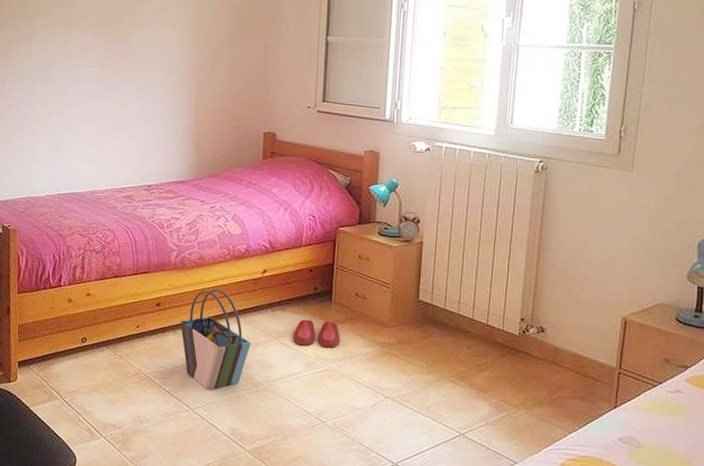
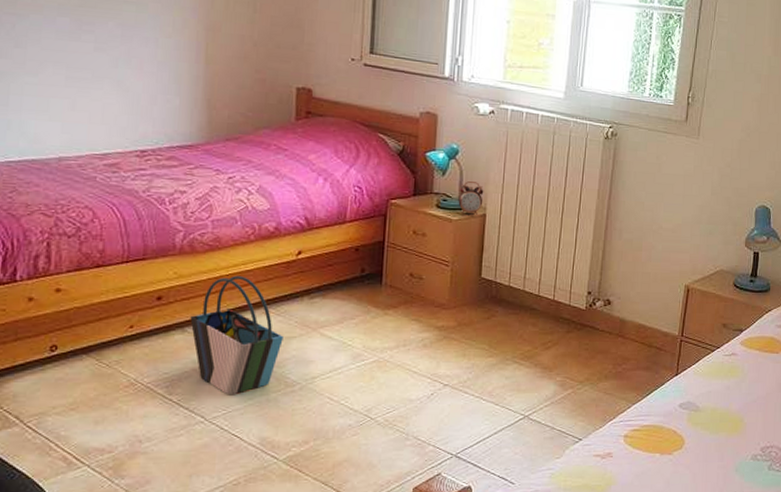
slippers: present [292,319,340,348] -> none [335,306,392,336]

